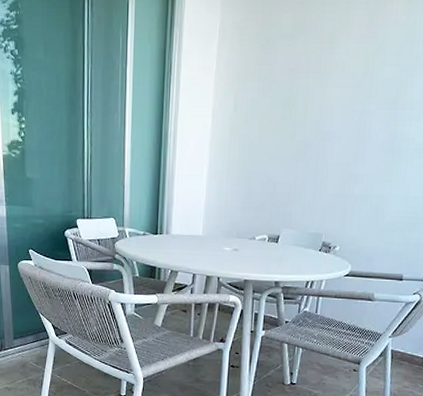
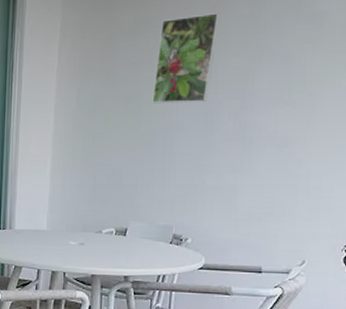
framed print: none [307,20,377,112] -> present [152,13,220,104]

